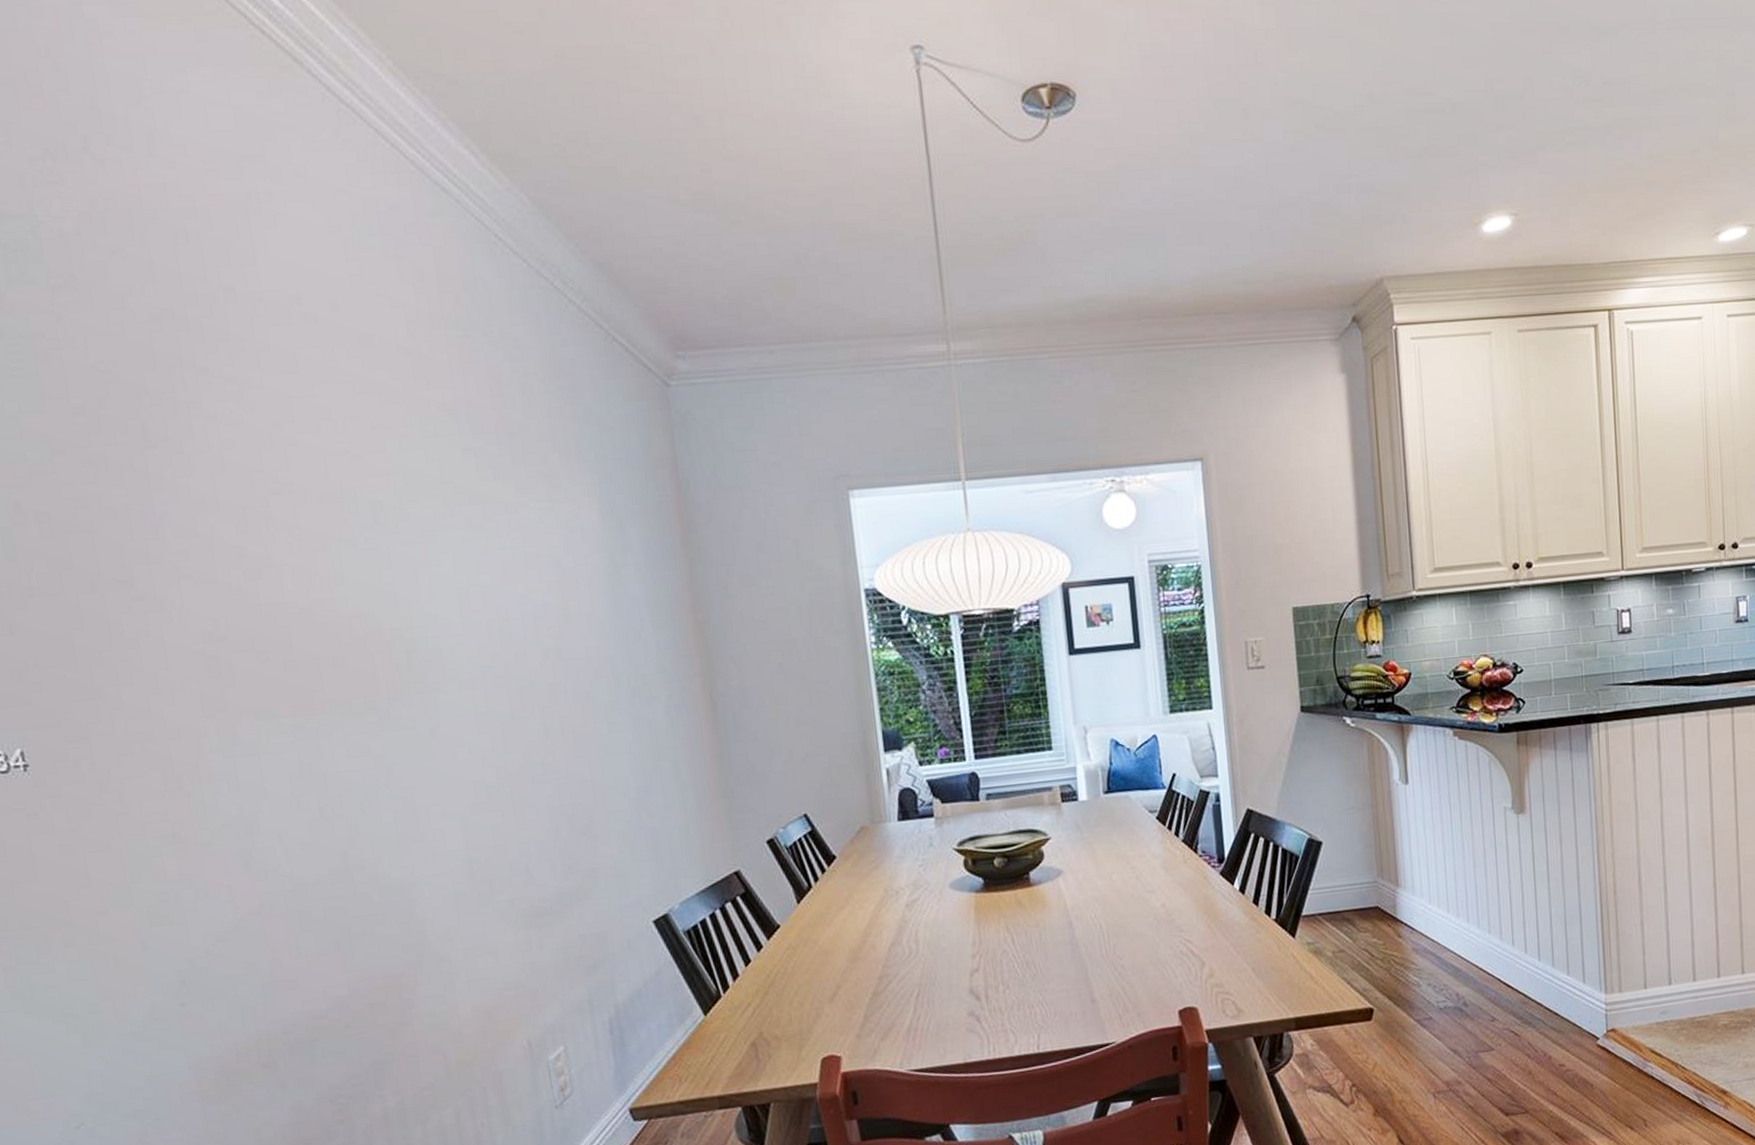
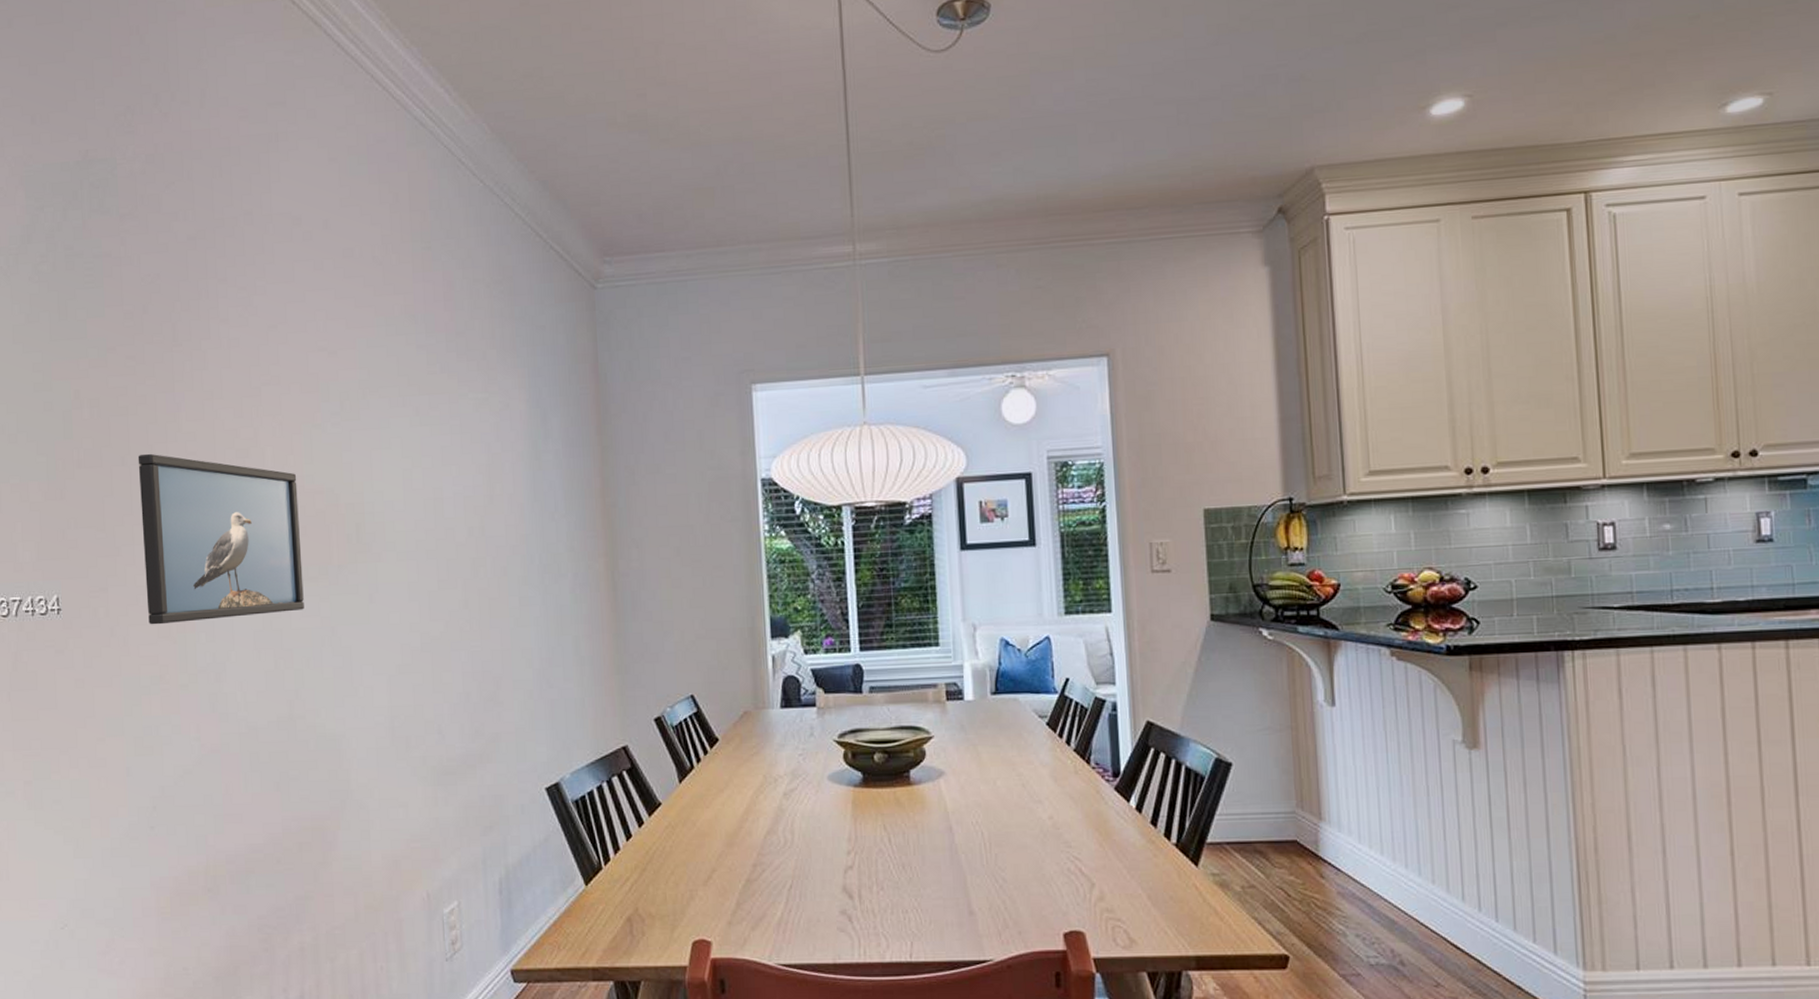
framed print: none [112,577,351,777] -> present [137,453,304,625]

